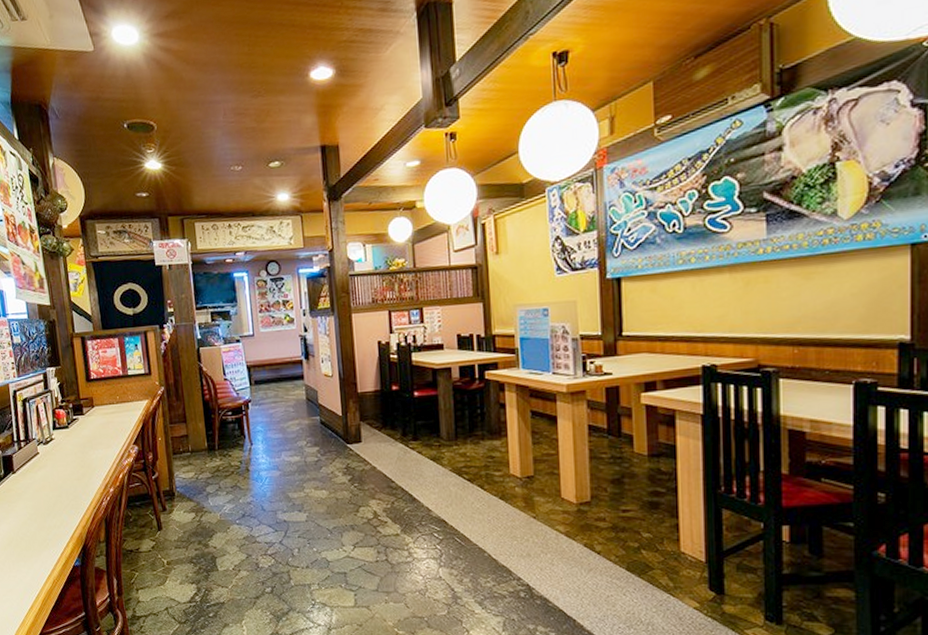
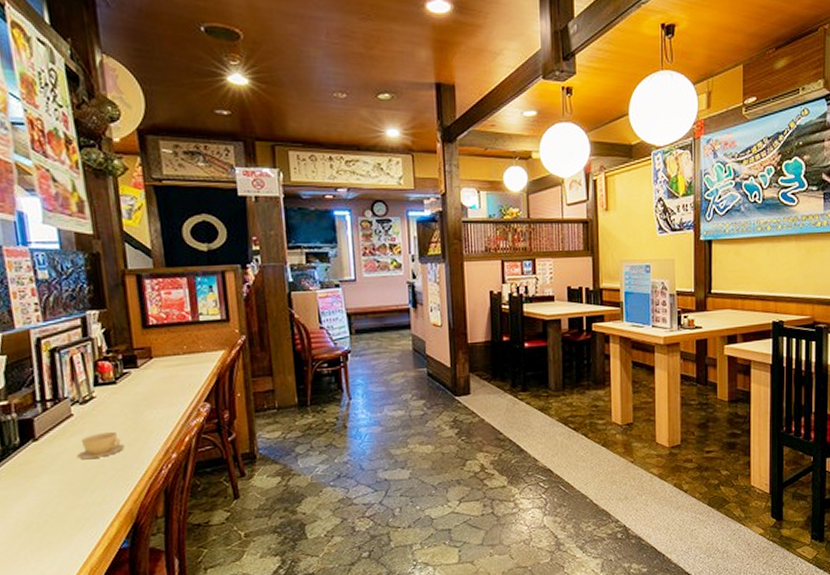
teacup: none [42,467,76,489] -> present [77,431,125,459]

